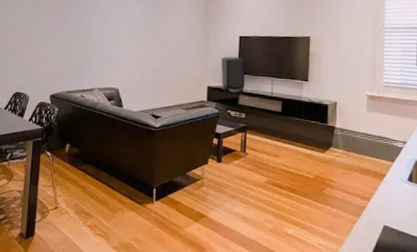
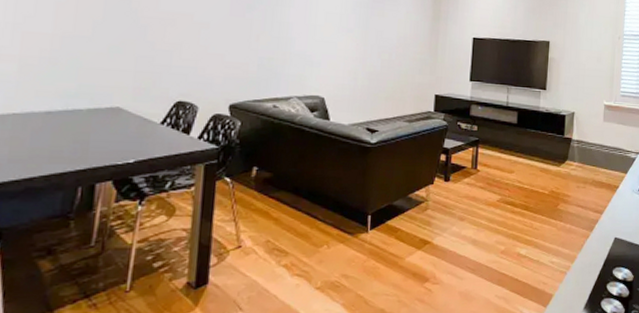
speaker: present [221,56,246,94] -> none [451,60,479,104]

